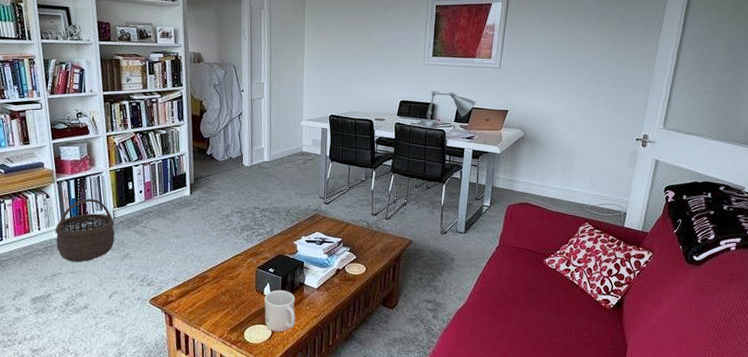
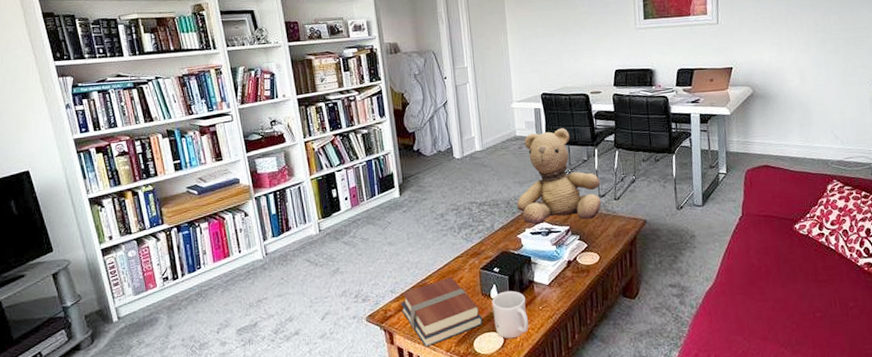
wicker basket: present [55,198,115,263] -> none [257,212,322,284]
books: none [182,272,255,332] -> present [401,277,483,348]
teddy bear: none [296,149,375,234] -> present [516,128,601,224]
desk lamp: present [418,91,476,127] -> none [637,54,697,95]

